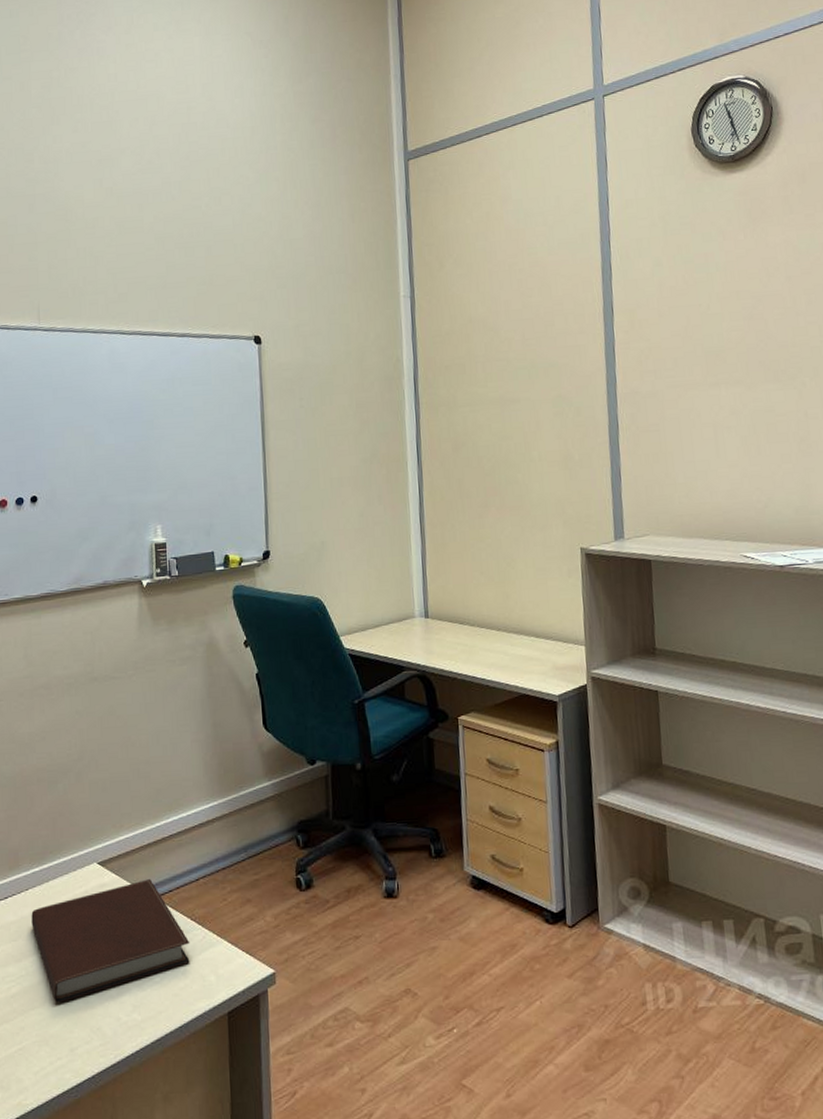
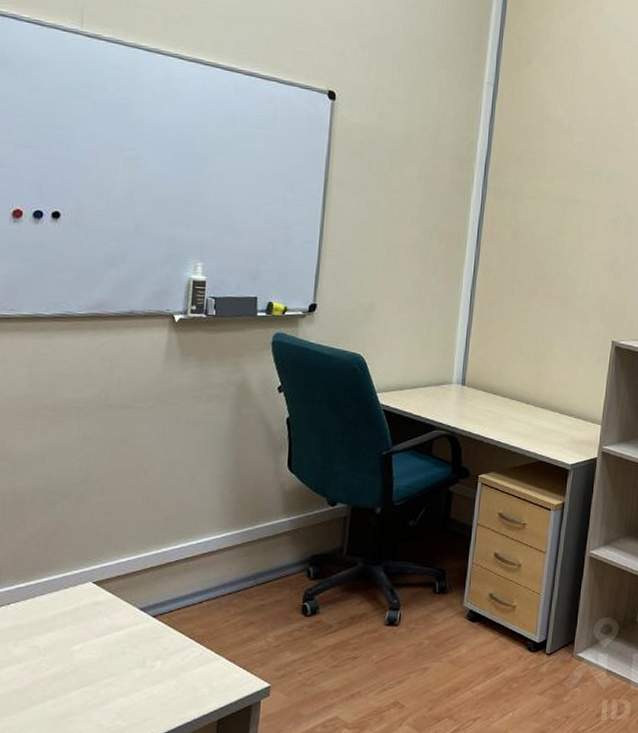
notebook: present [31,879,190,1003] -> none [10,600,186,710]

